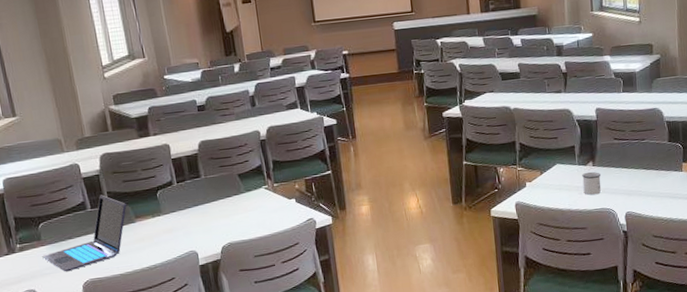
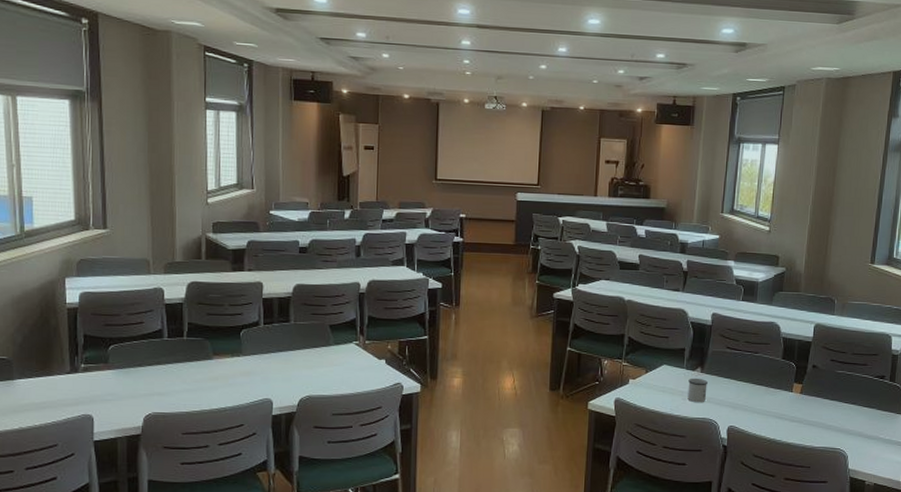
laptop: present [42,194,127,272] -> none [106,325,206,401]

